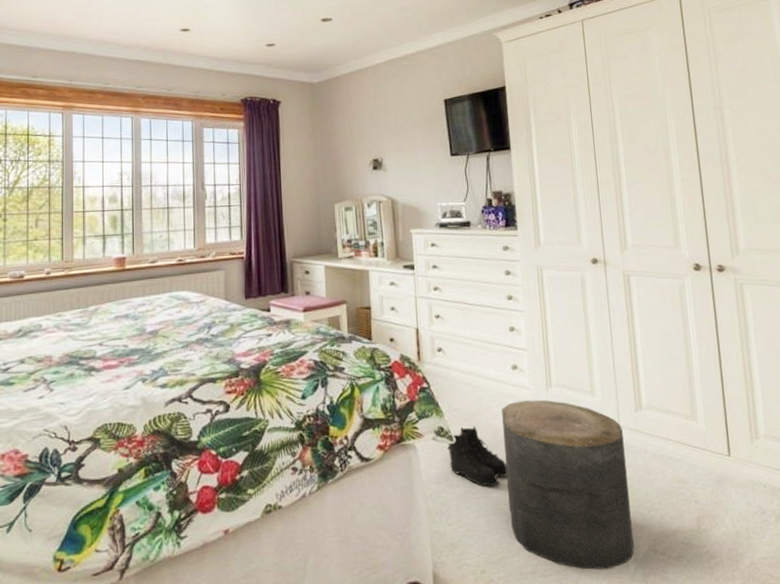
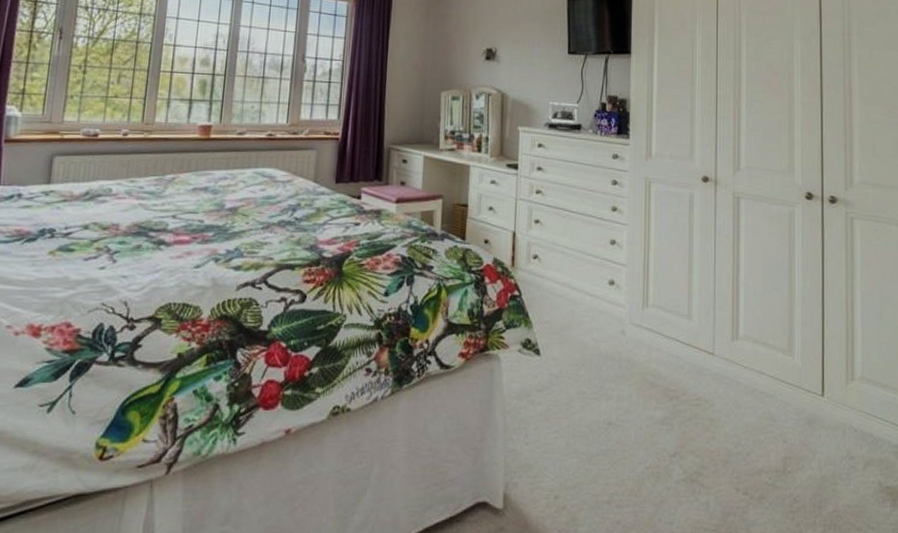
boots: present [446,426,508,487] -> none [532,341,594,407]
stool: present [502,399,634,570] -> none [591,318,716,506]

